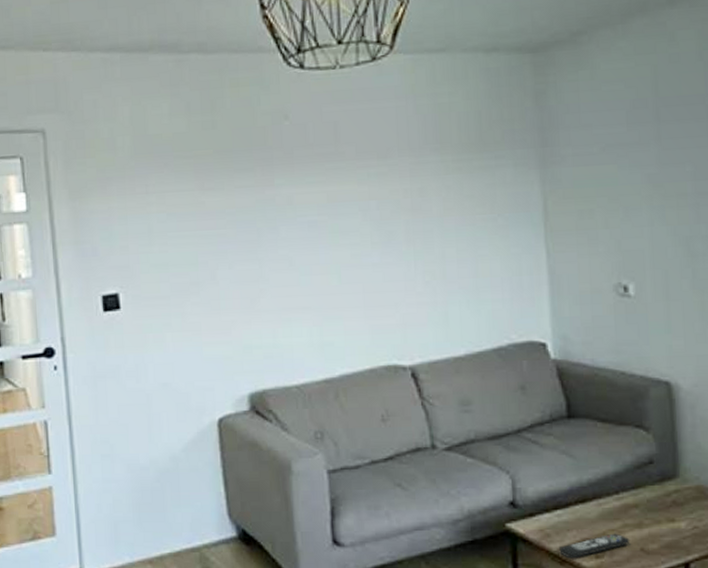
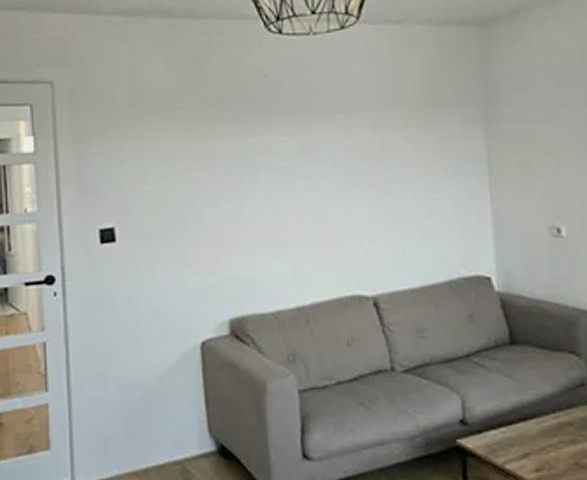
remote control: present [559,533,630,559] -> none [504,449,566,472]

